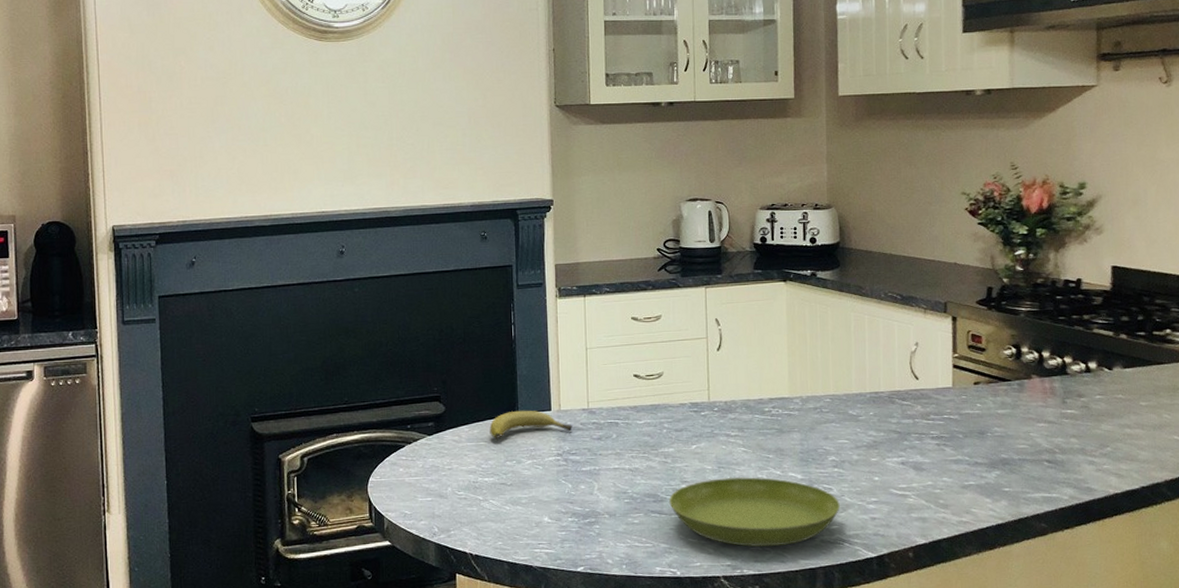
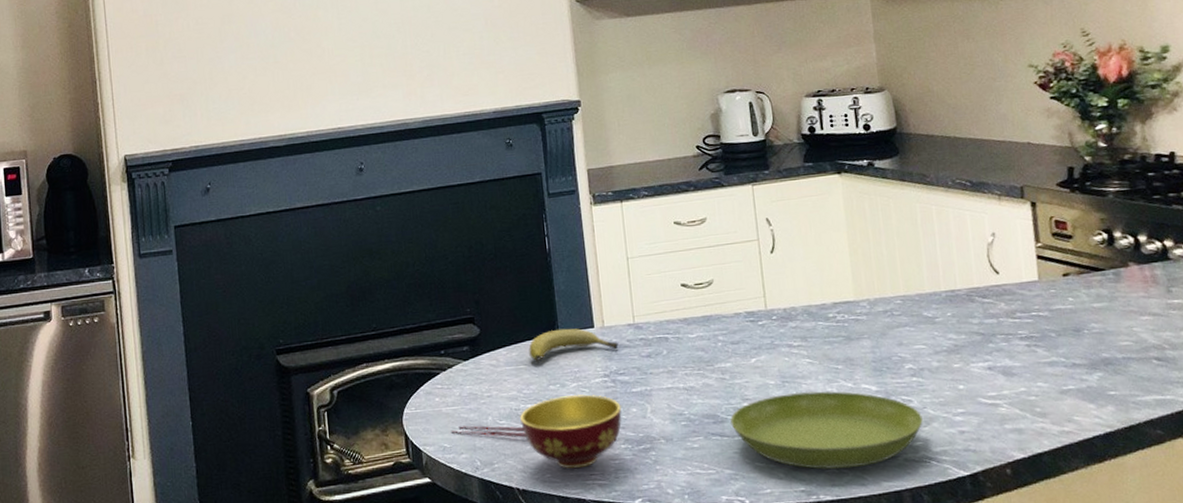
bowl: none [412,470,571,538] -> present [451,394,622,469]

